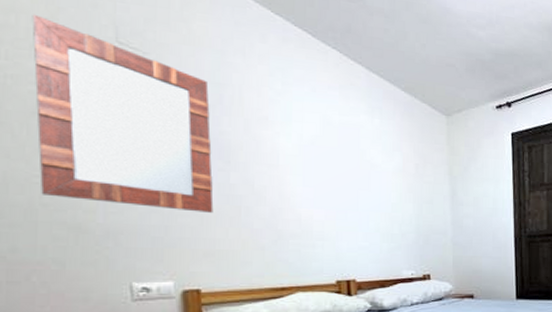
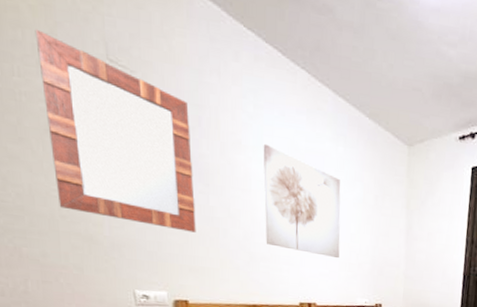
wall art: none [292,118,380,230] -> present [263,143,341,259]

